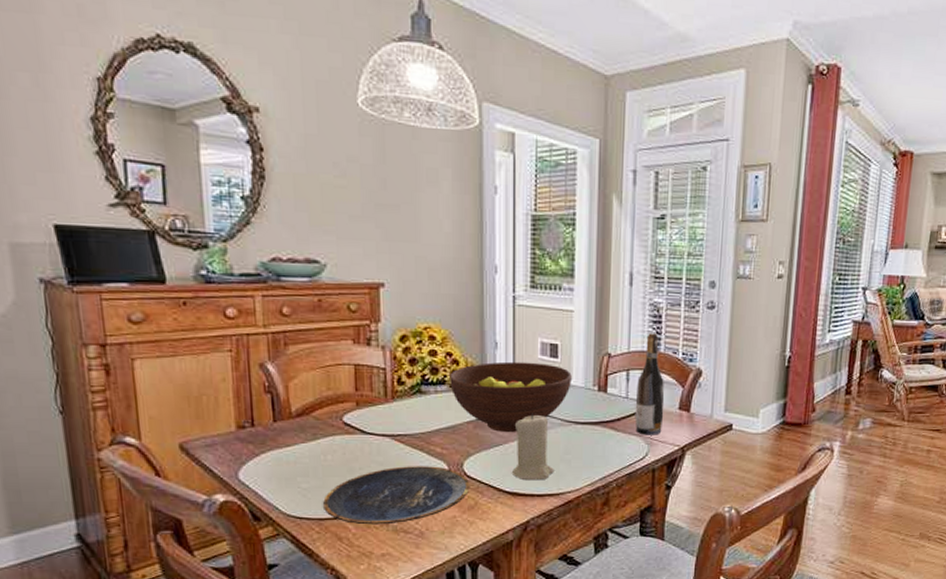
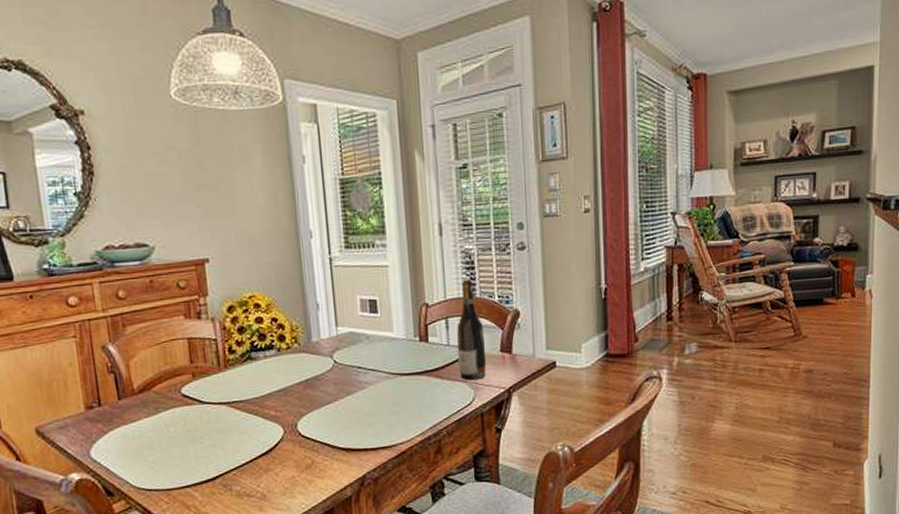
plate: present [323,466,470,525] -> none [169,429,306,492]
fruit bowl: present [450,361,572,432] -> none [277,319,393,390]
candle: present [512,413,554,481] -> none [343,368,385,436]

